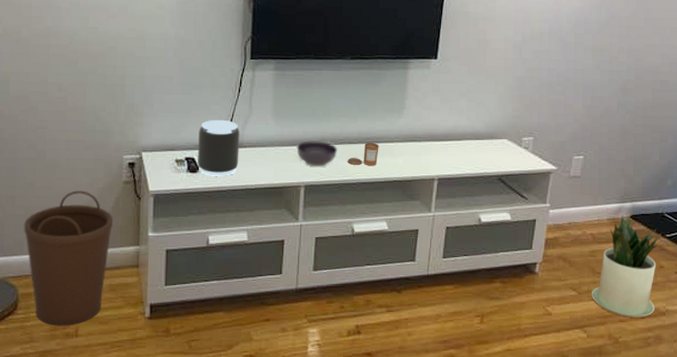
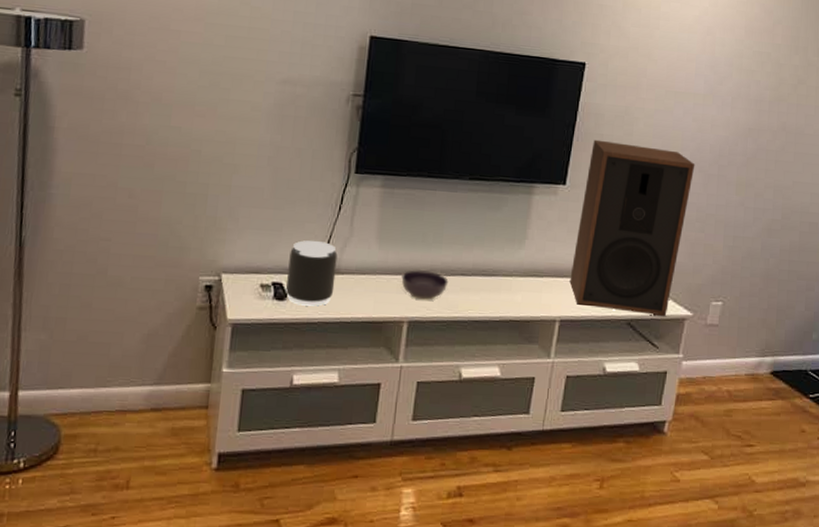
basket: present [24,190,113,326] -> none [74,315,182,476]
candle: present [348,142,379,166] -> none [459,275,496,303]
speaker: none [445,17,554,172] -> present [569,139,695,317]
planter: present [592,215,661,319] -> none [725,370,804,489]

